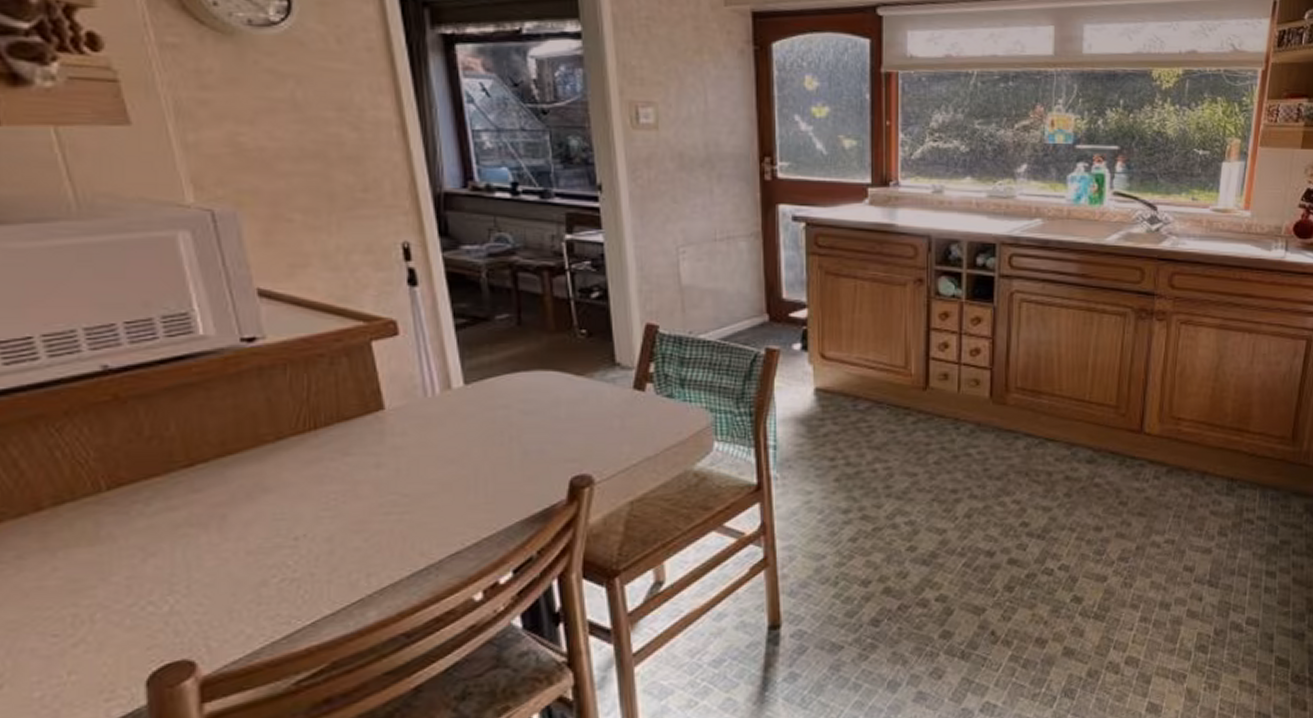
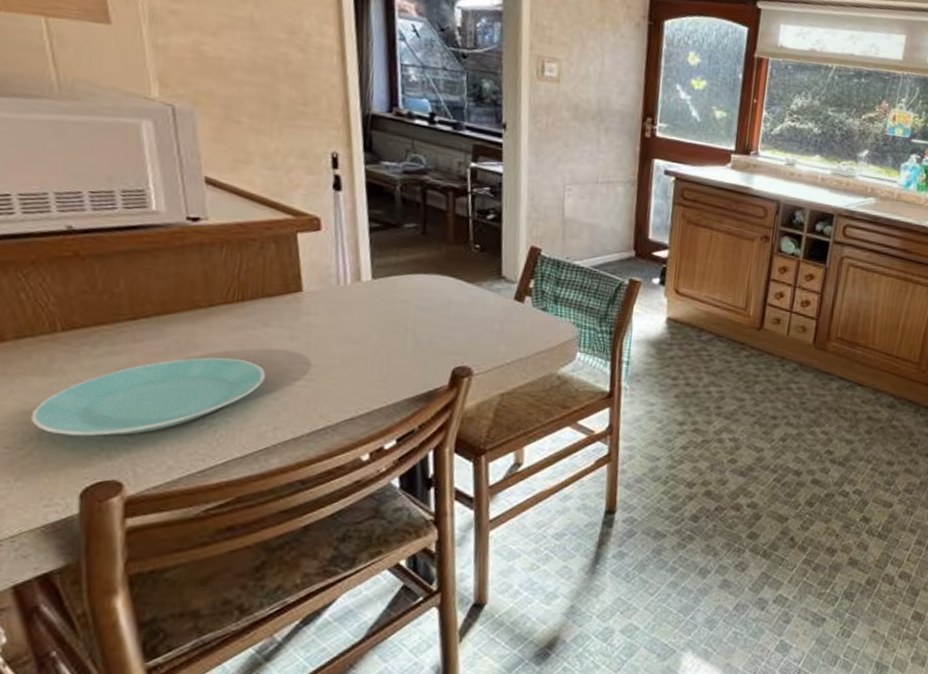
plate: none [80,497,351,613] -> present [30,357,266,437]

